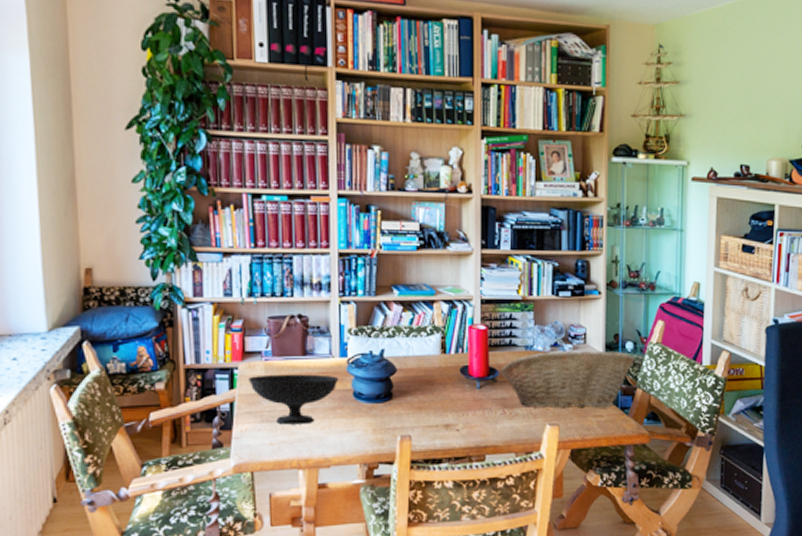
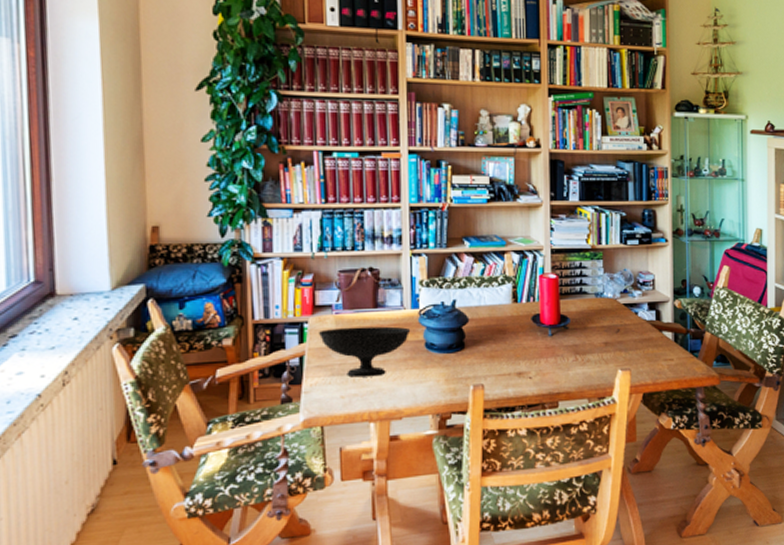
fruit basket: present [500,351,635,409] -> none [572,297,702,354]

